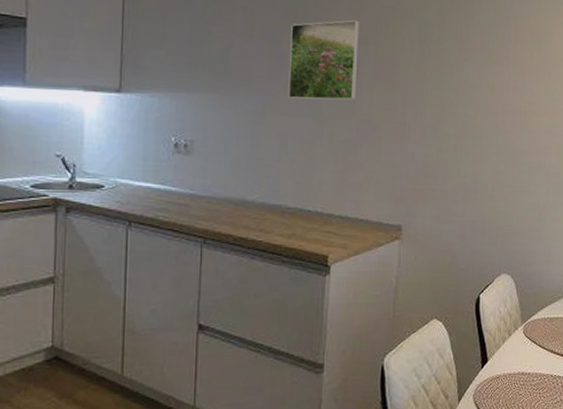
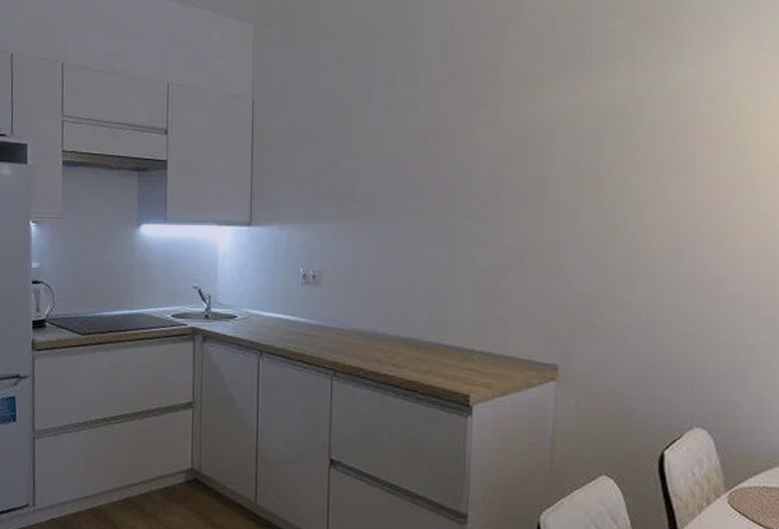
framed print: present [288,20,361,101] -> none [420,138,501,227]

